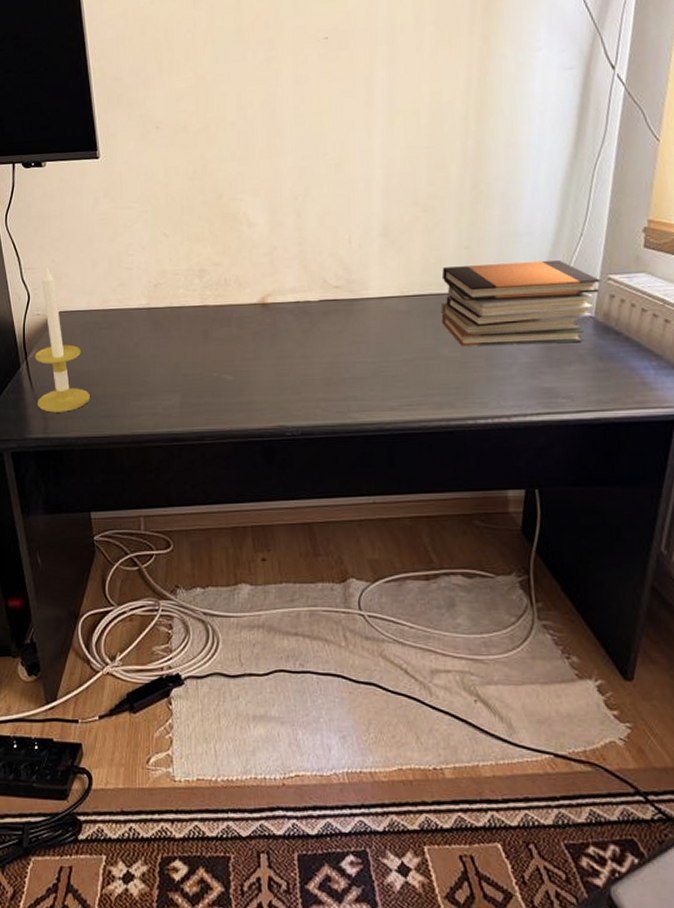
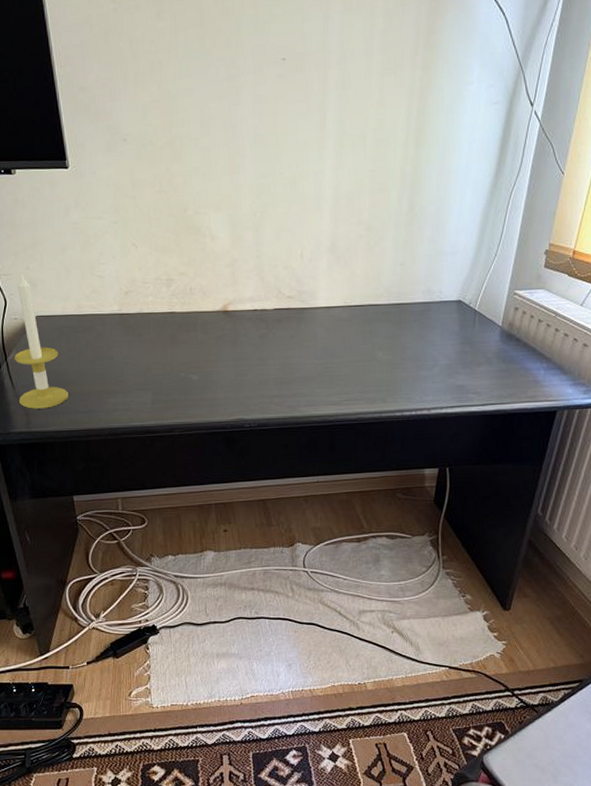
book stack: present [441,260,601,346] -> none [378,277,508,350]

